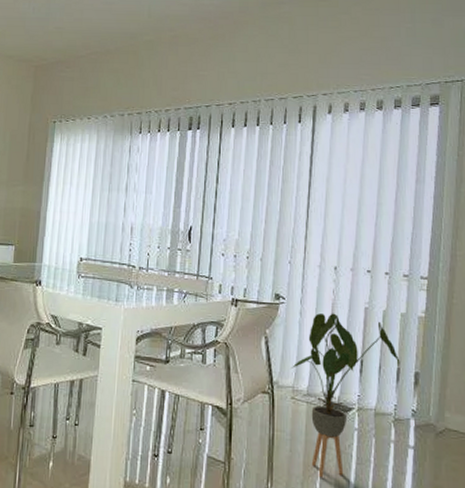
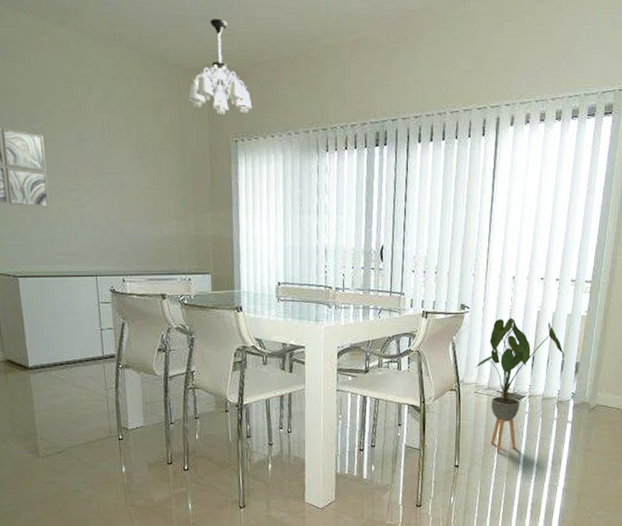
chandelier: none [16,19,73,98] -> present [188,18,252,114]

